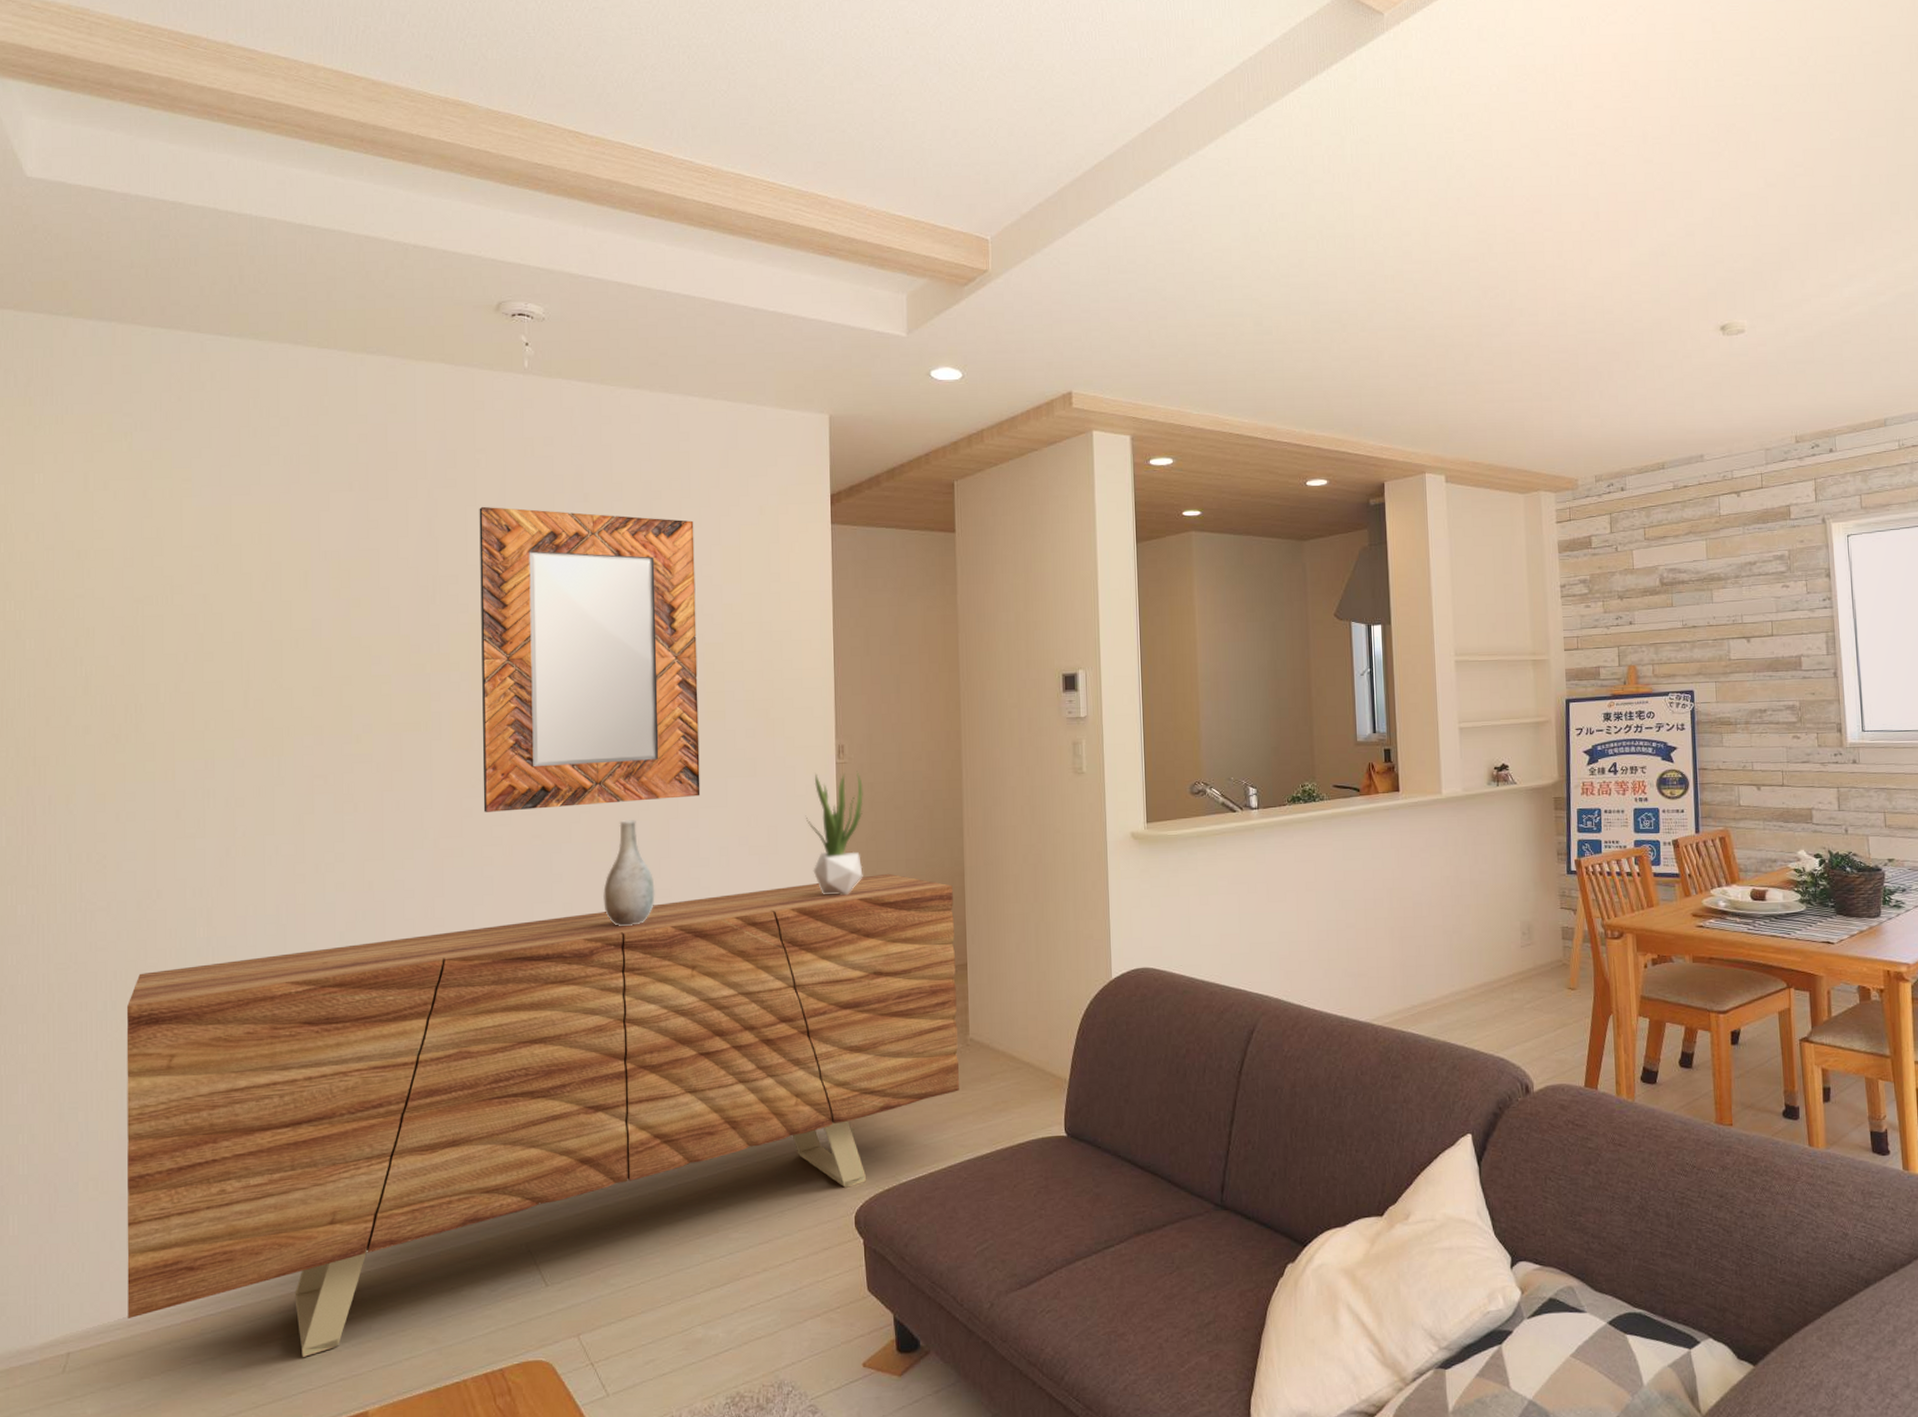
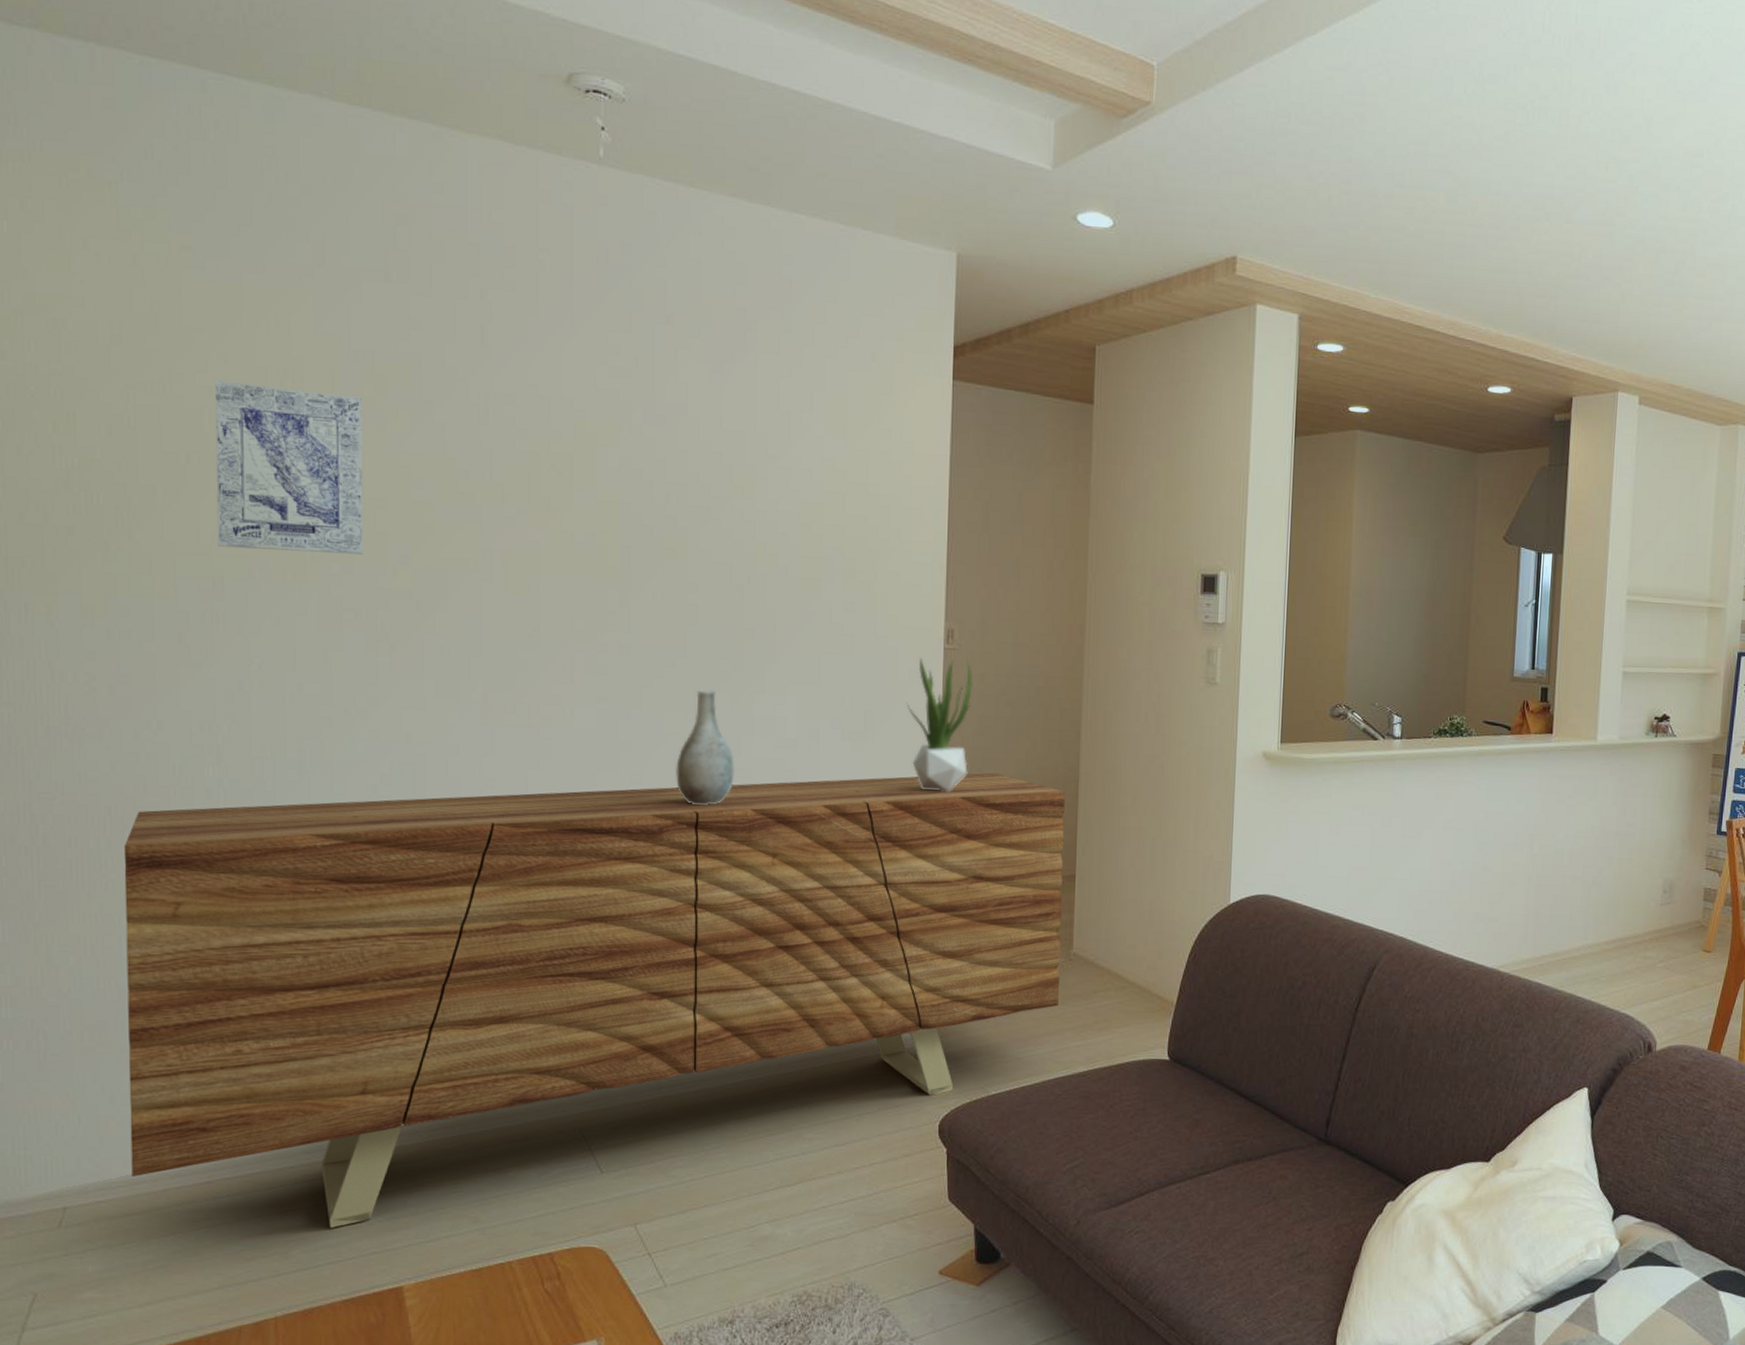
wall art: none [208,588,332,731] -> present [215,380,364,554]
home mirror: present [479,506,701,812] -> none [541,317,794,671]

